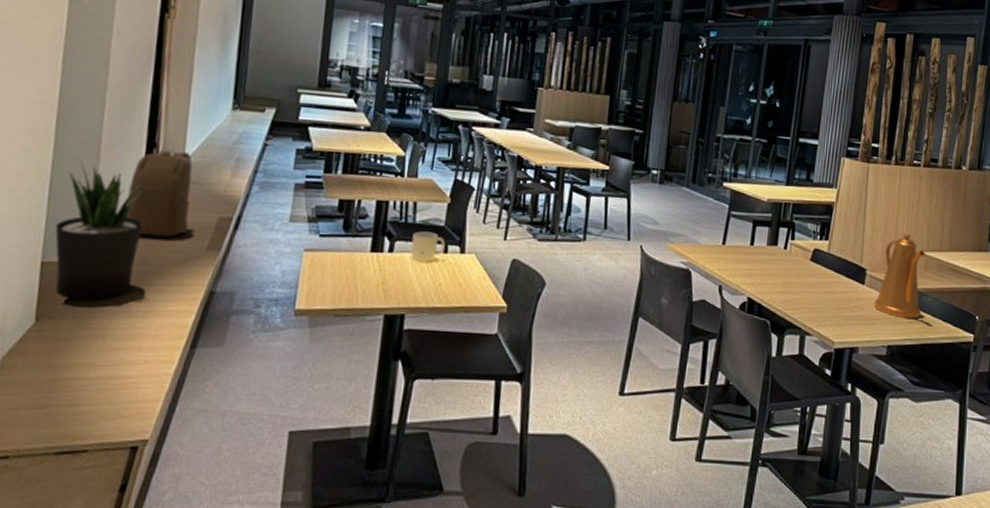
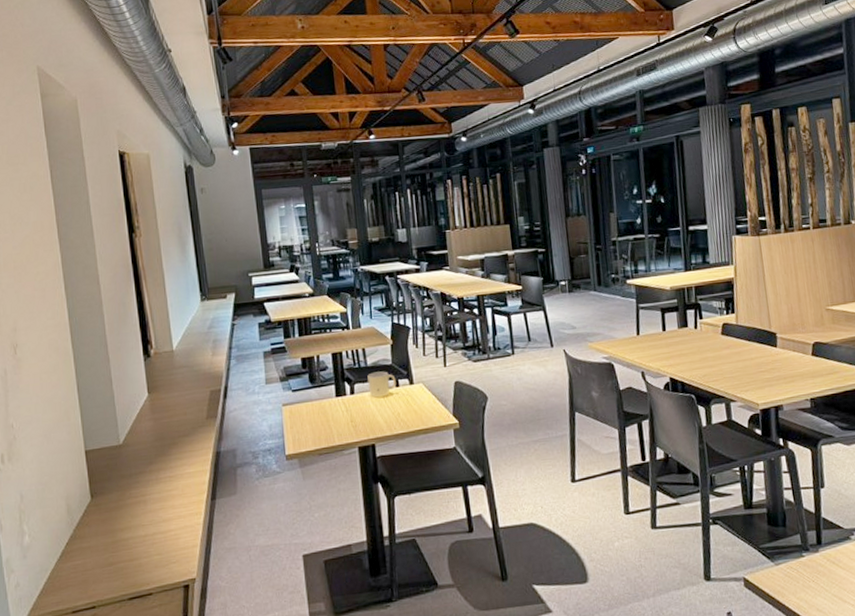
planter: present [54,162,144,301] -> none [88,366,156,477]
backpack: present [126,149,193,237] -> none [136,343,188,416]
coffee pot: present [874,233,926,319] -> none [790,293,838,371]

